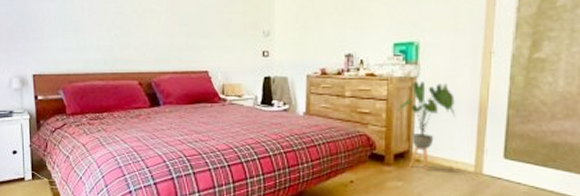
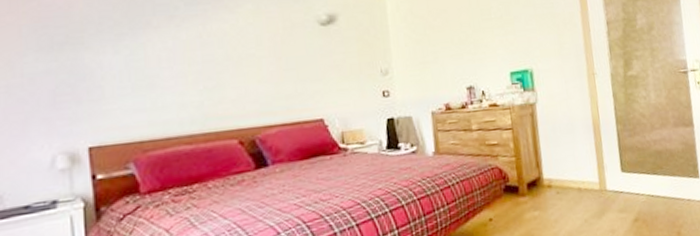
house plant: present [397,80,456,171] -> none [523,106,575,196]

